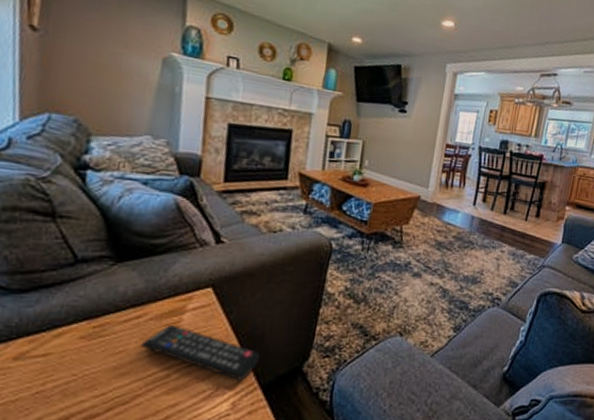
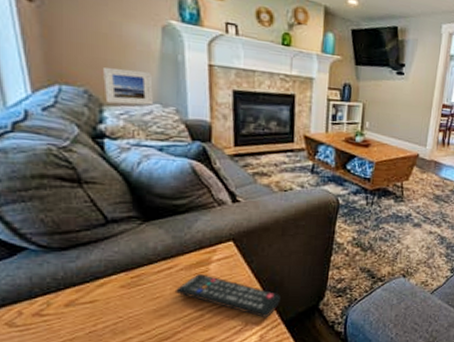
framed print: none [94,96,146,137] -> present [103,66,153,105]

